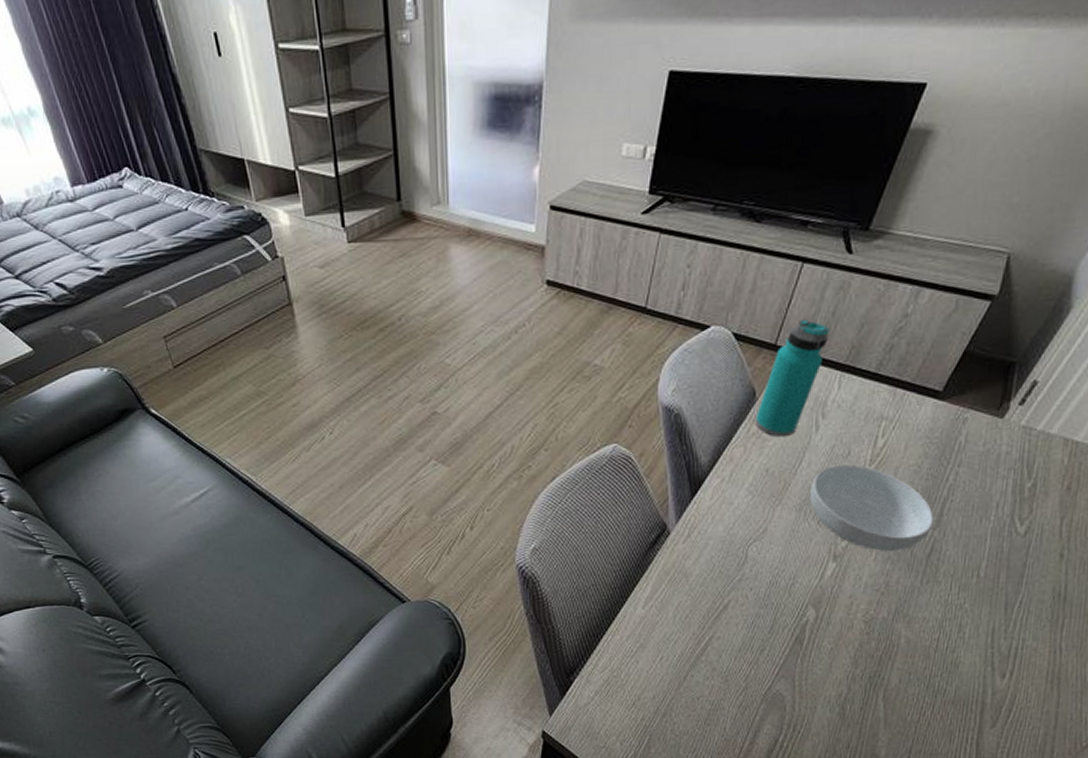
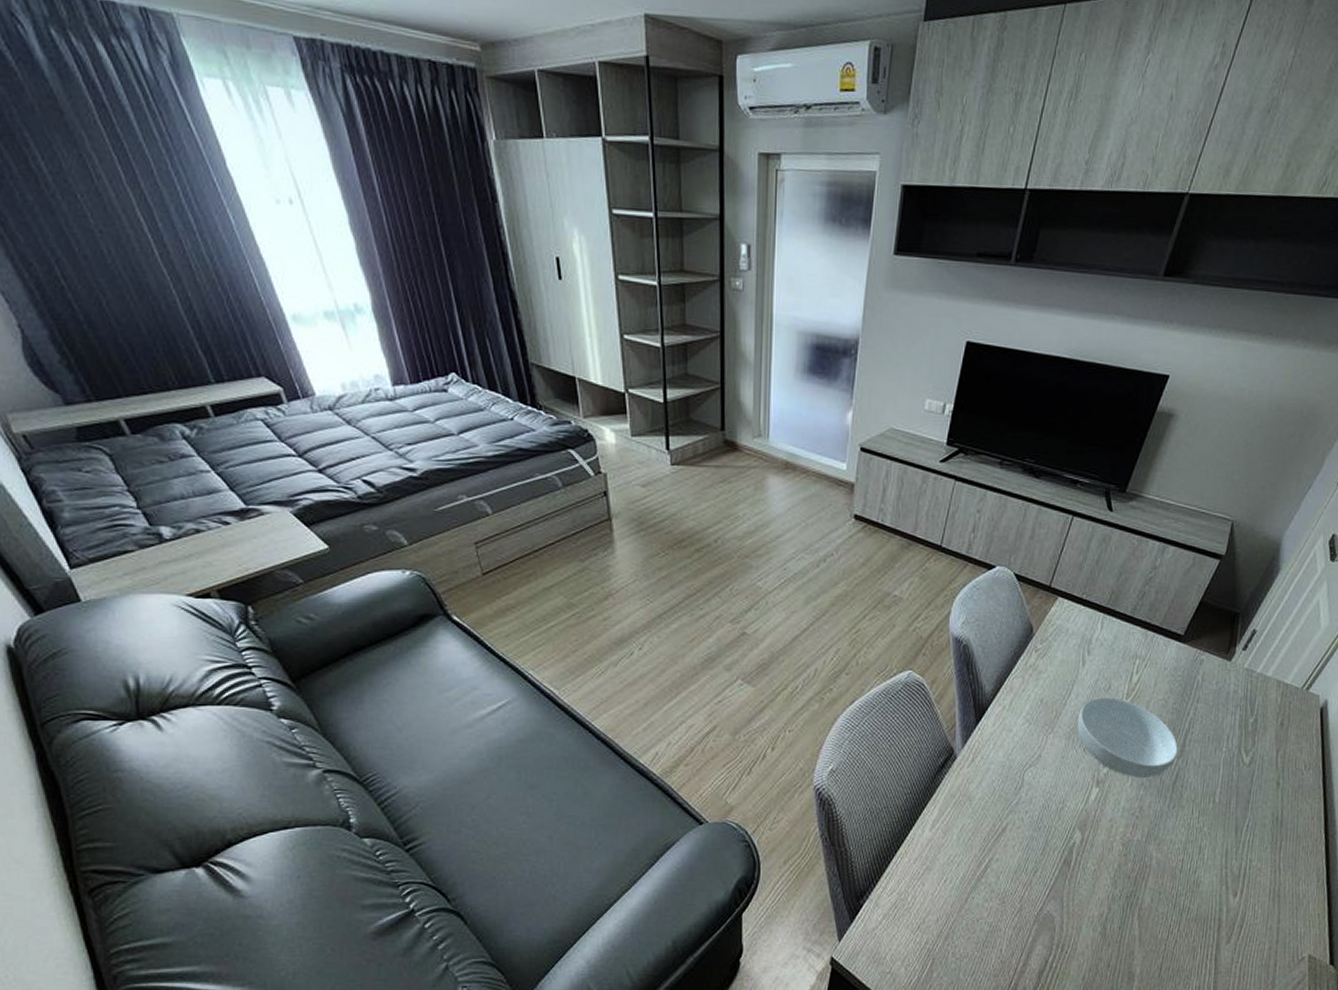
water bottle: present [754,319,831,437] -> none [1031,565,1095,671]

